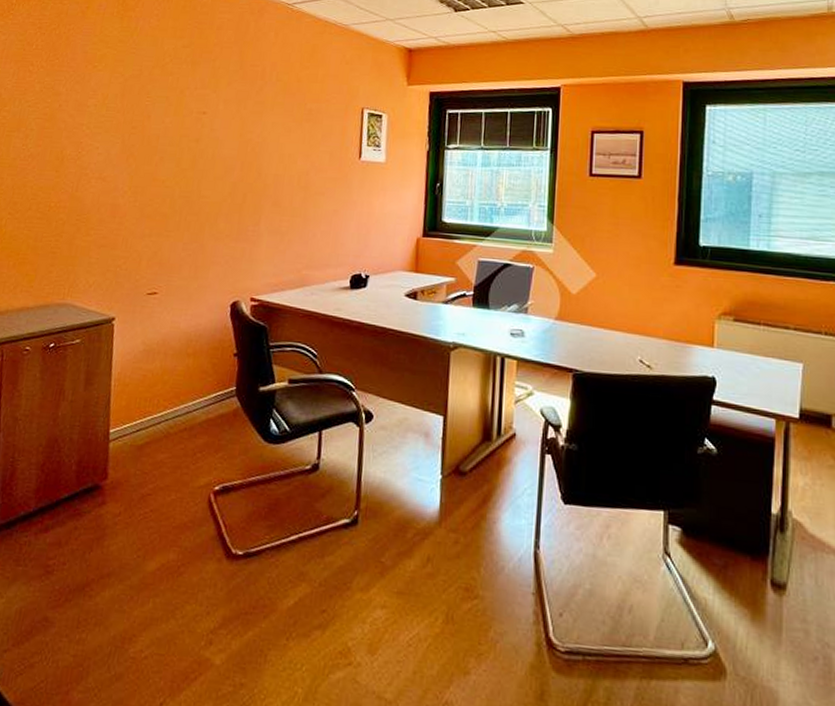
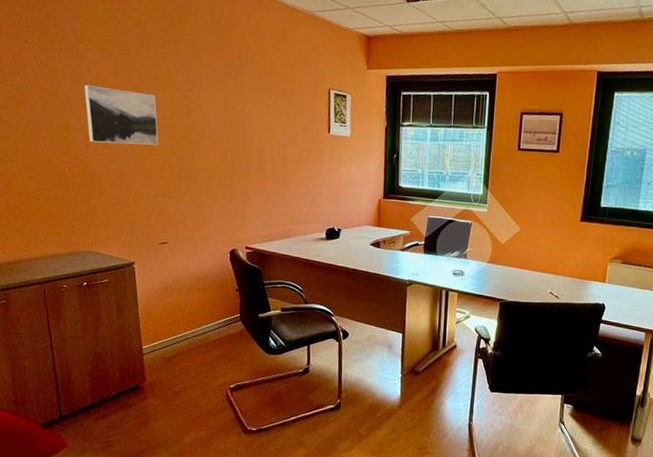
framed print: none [83,109,165,176] -> present [84,85,159,146]

